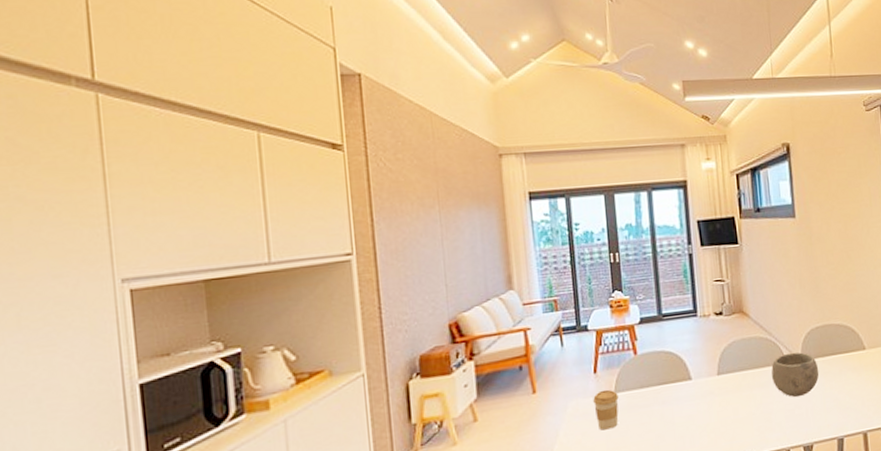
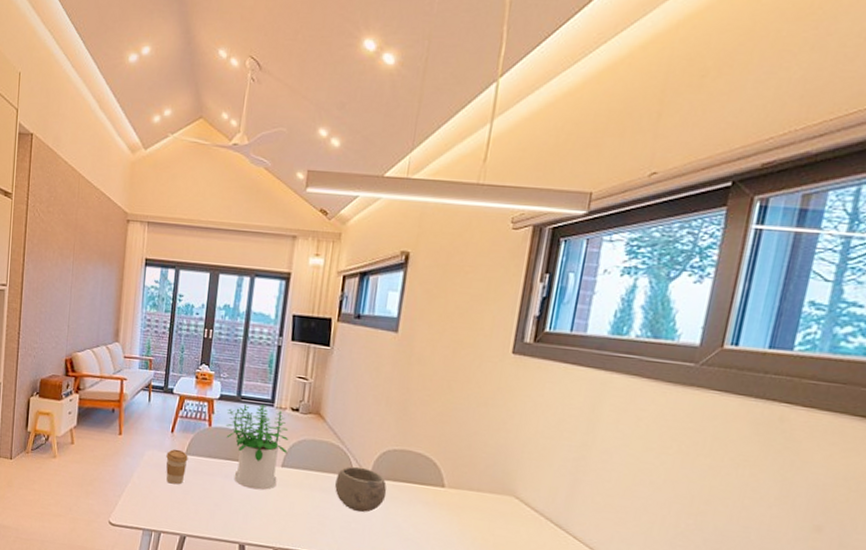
potted plant: none [650,317,720,408] -> present [226,404,289,490]

